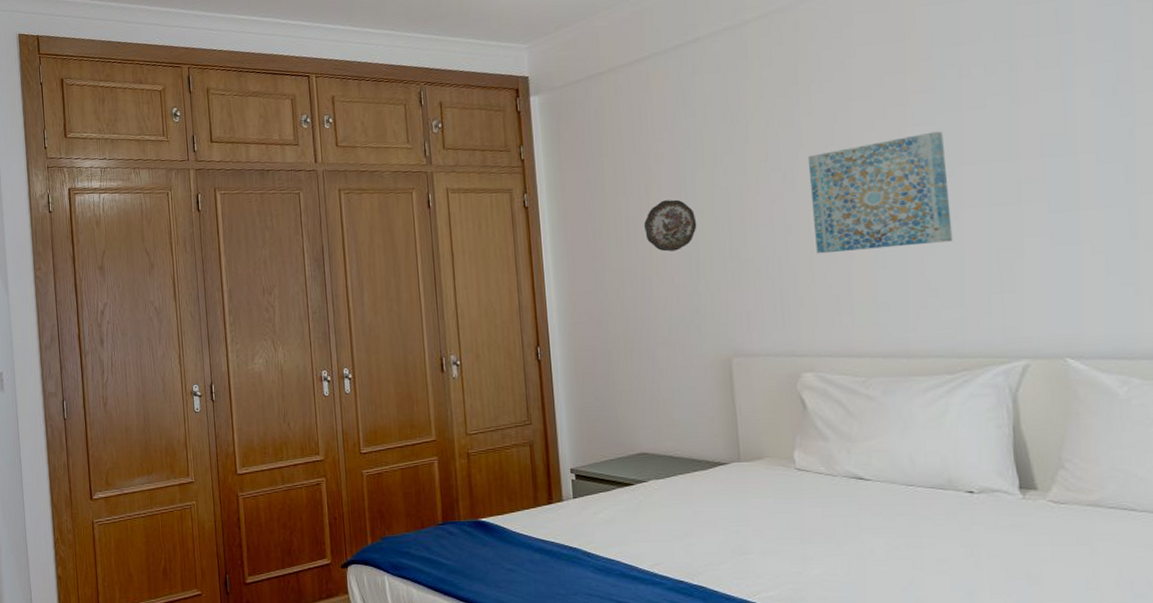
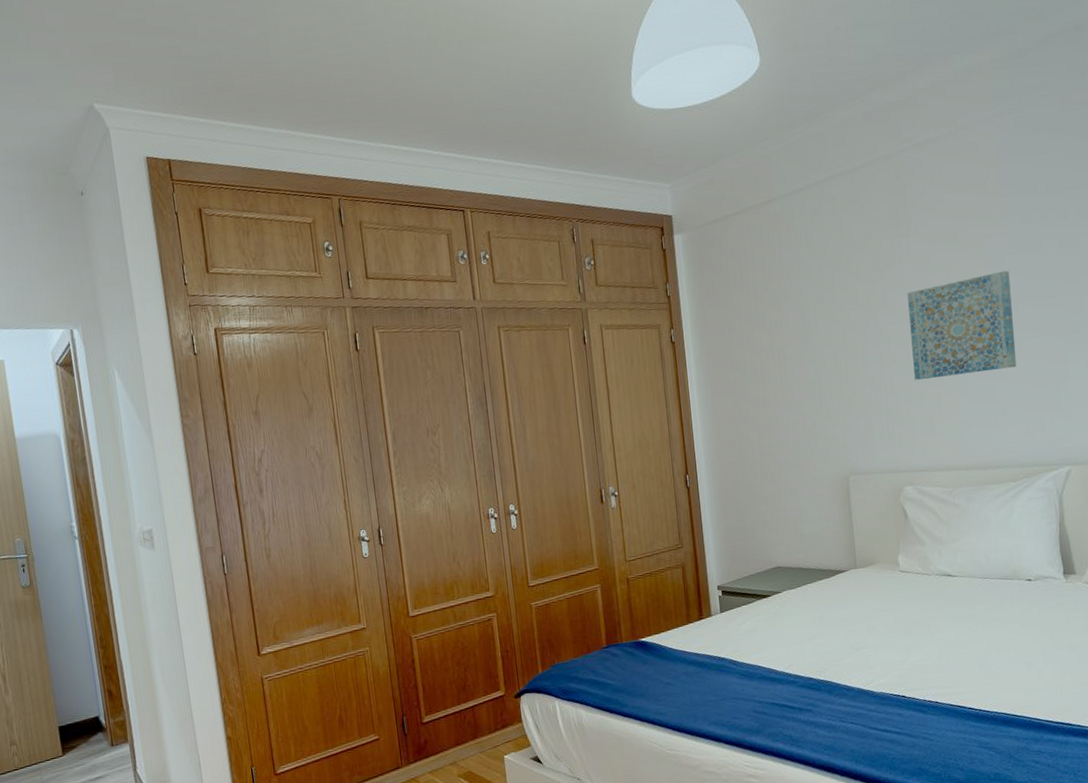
decorative plate: present [643,199,697,252] -> none [774,333,819,382]

